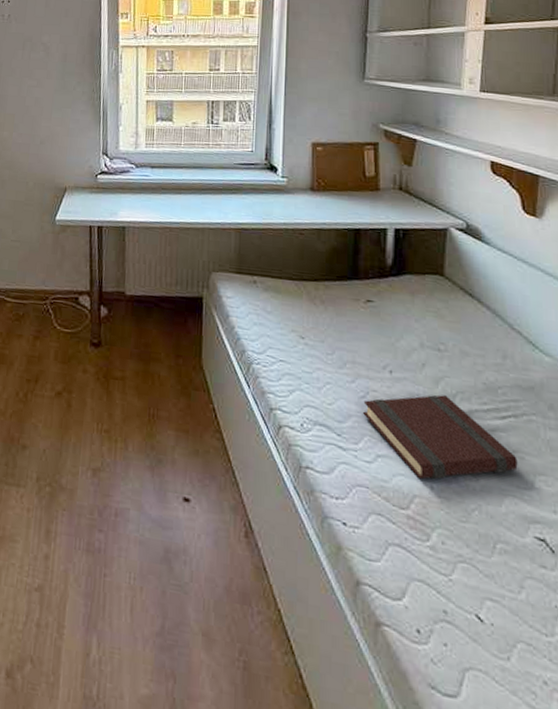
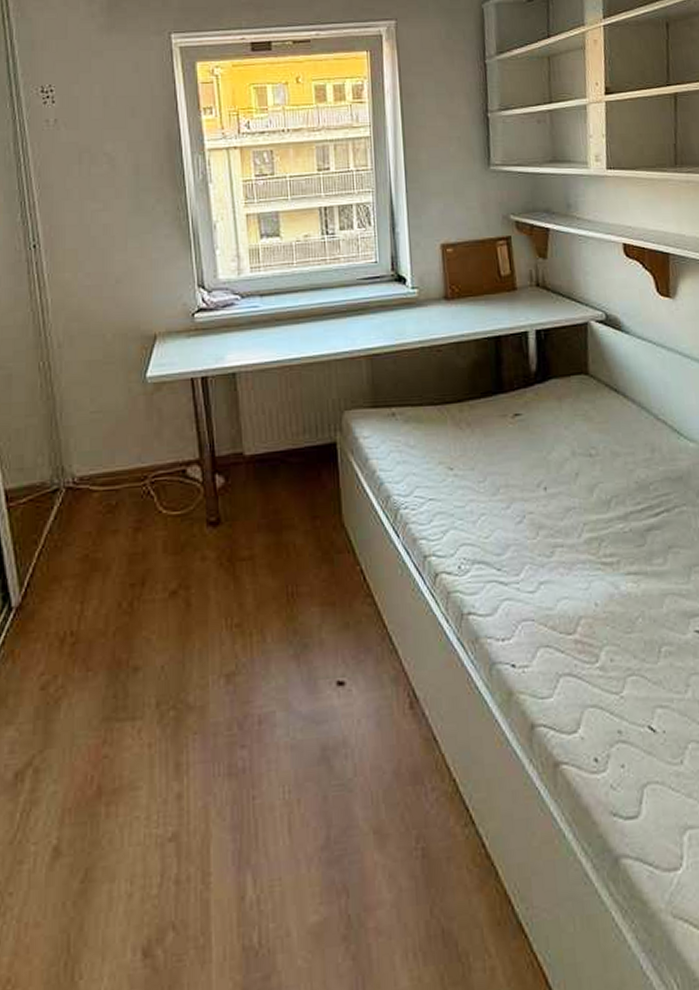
book: present [363,395,518,480] -> none [520,503,674,599]

